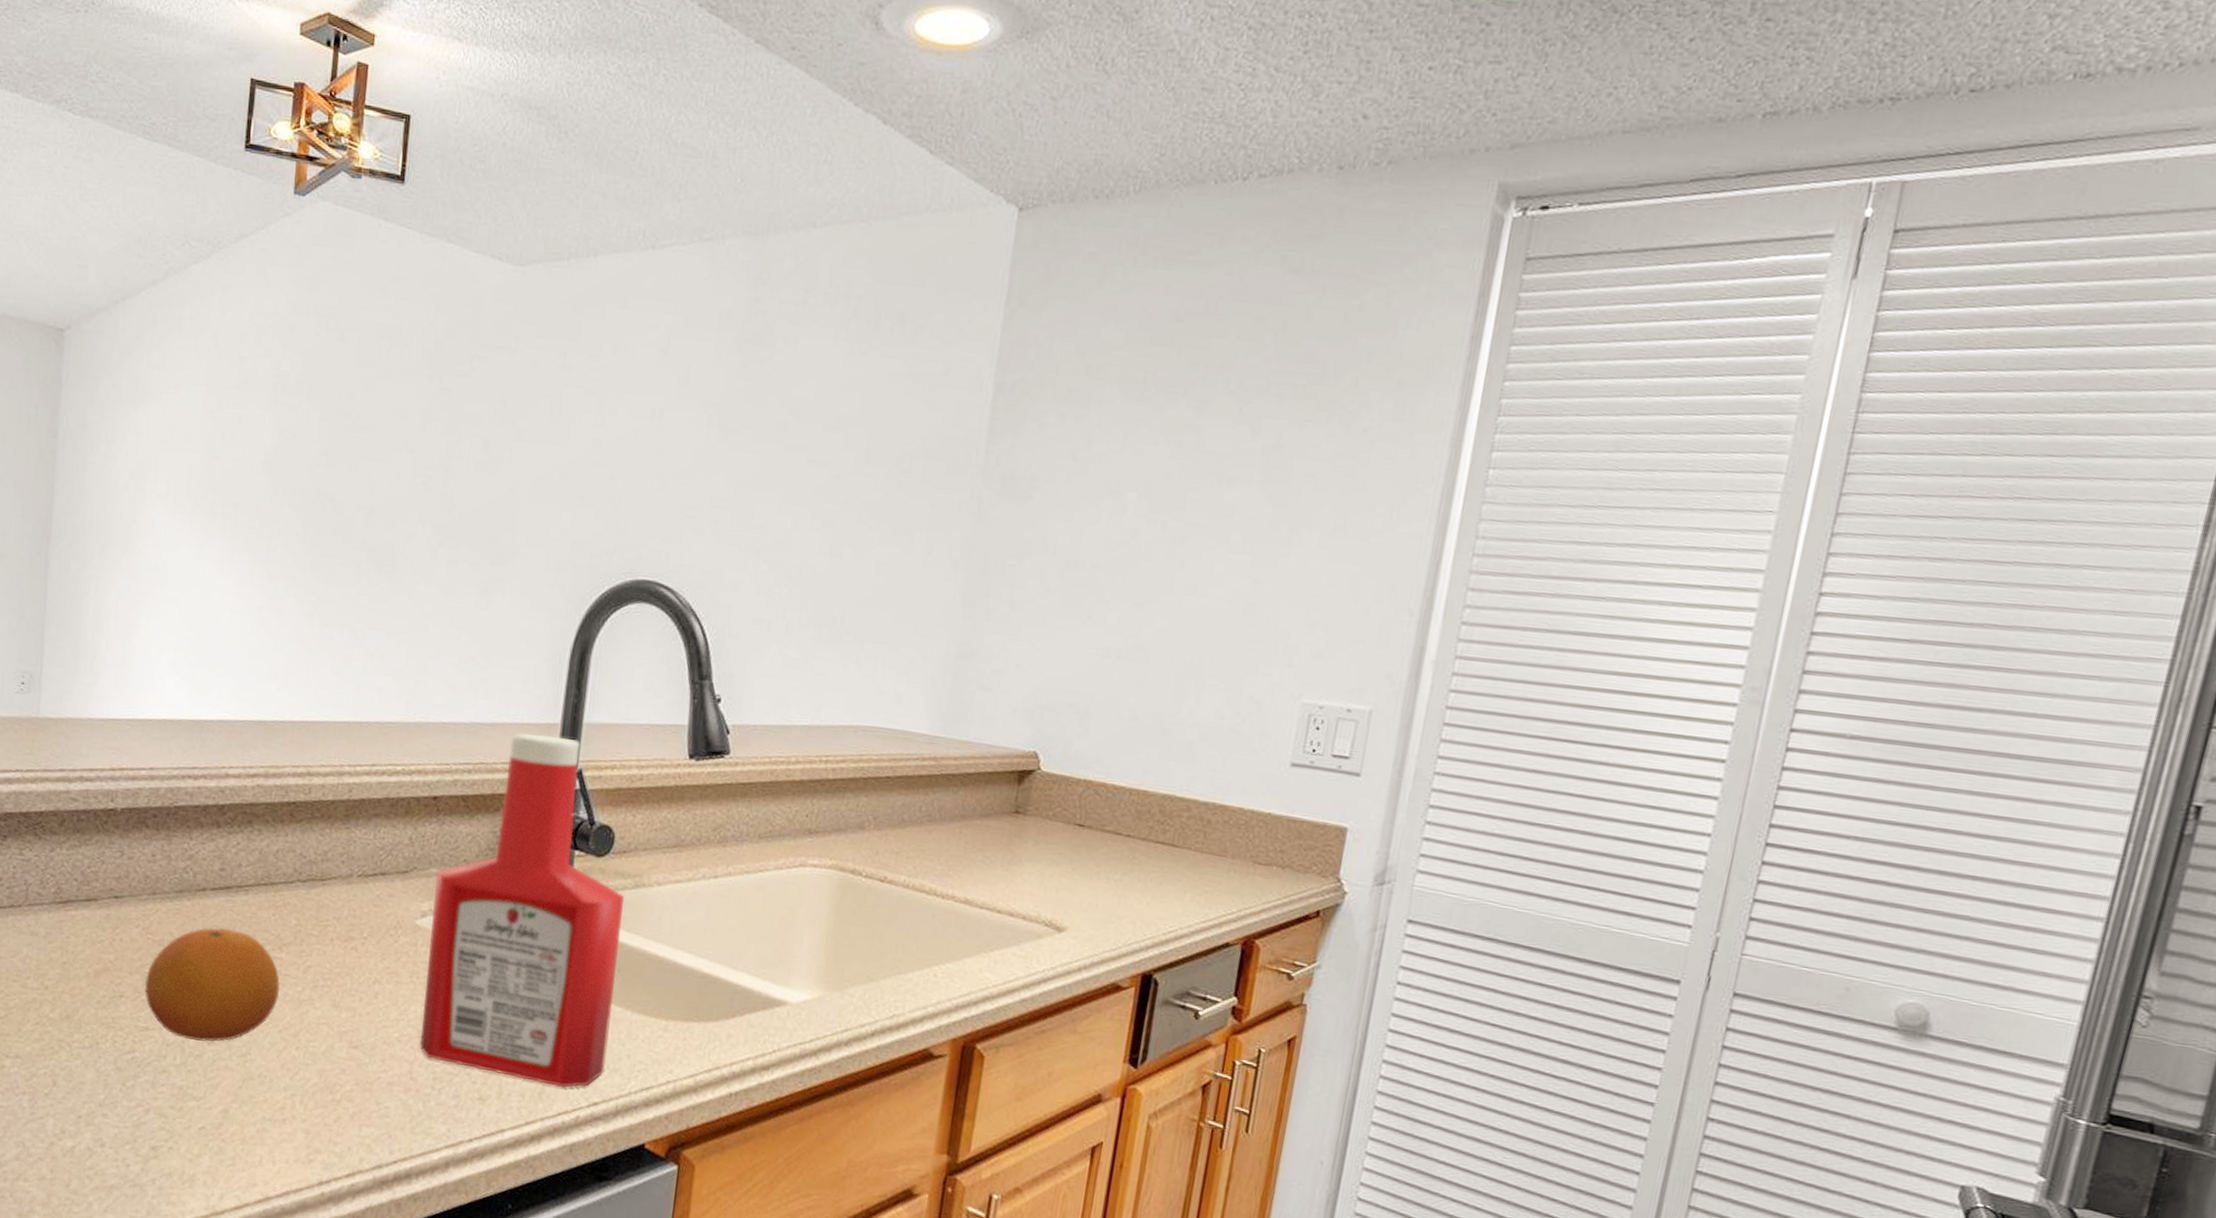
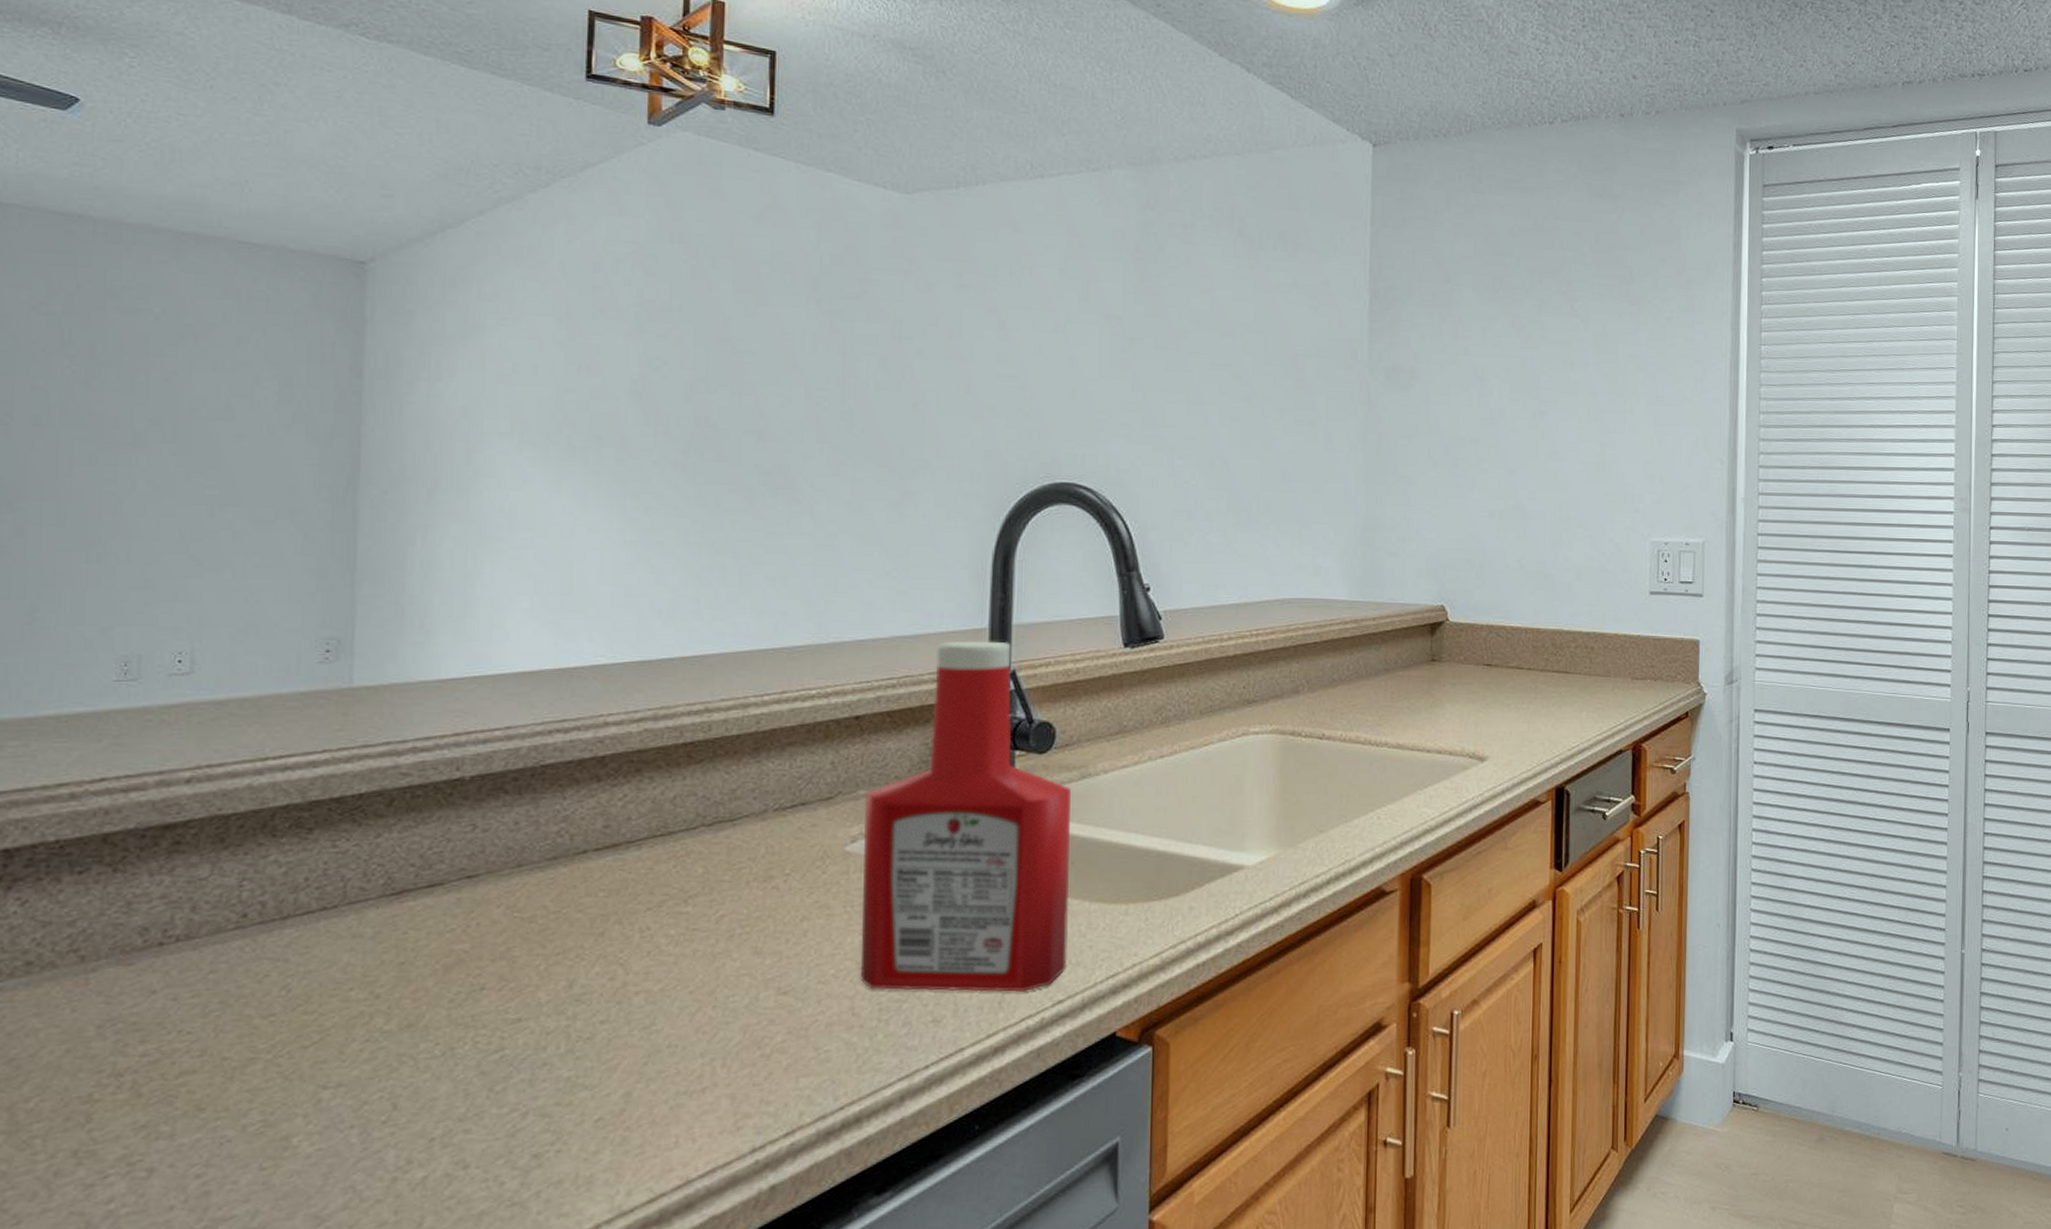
fruit: present [144,927,280,1043] -> none [512,889,687,1022]

